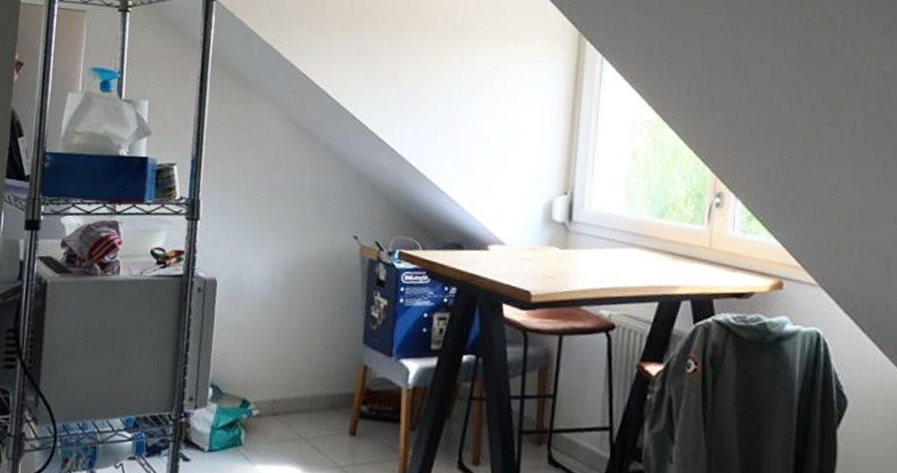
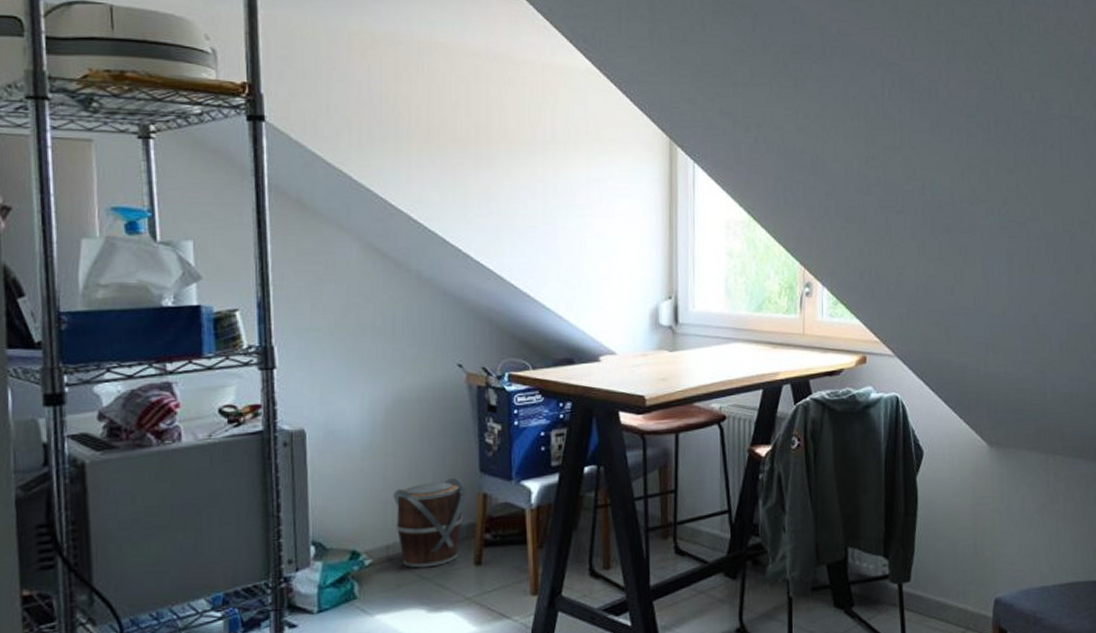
bucket: none [282,345,349,429] -> present [392,478,466,568]

